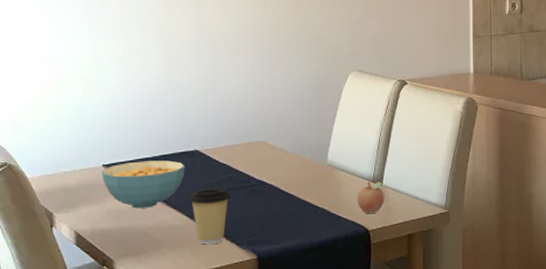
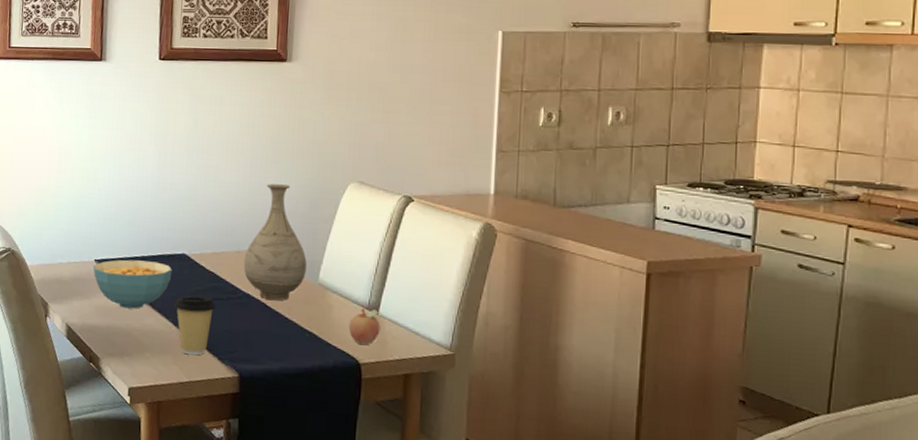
vase: none [256,78,315,184] -> present [243,184,307,301]

